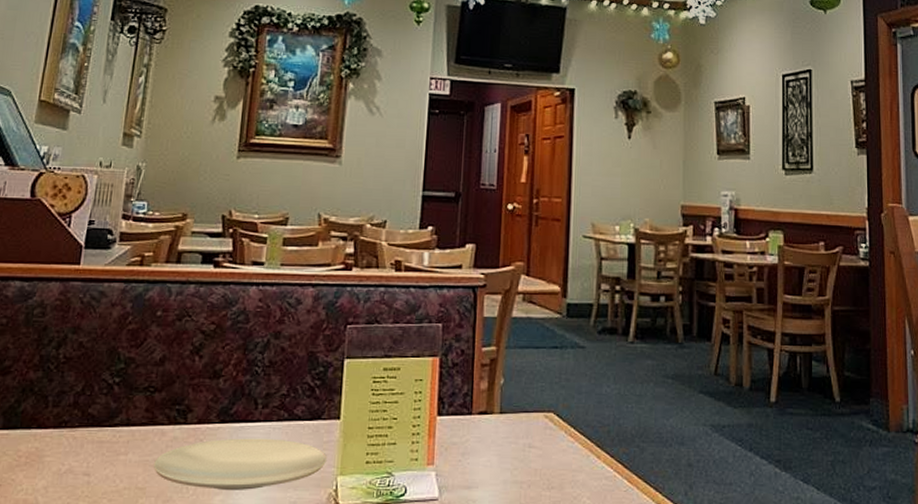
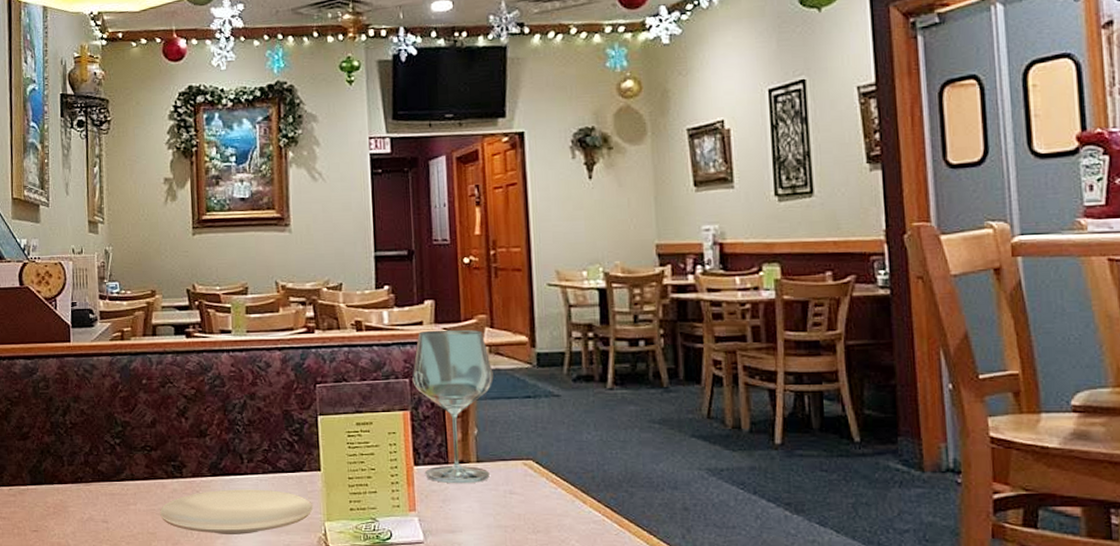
wine glass: none [445,274,525,436] -> present [412,329,494,484]

